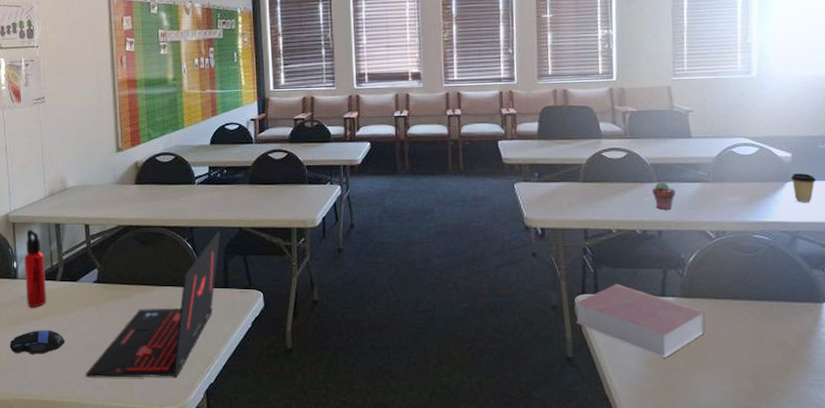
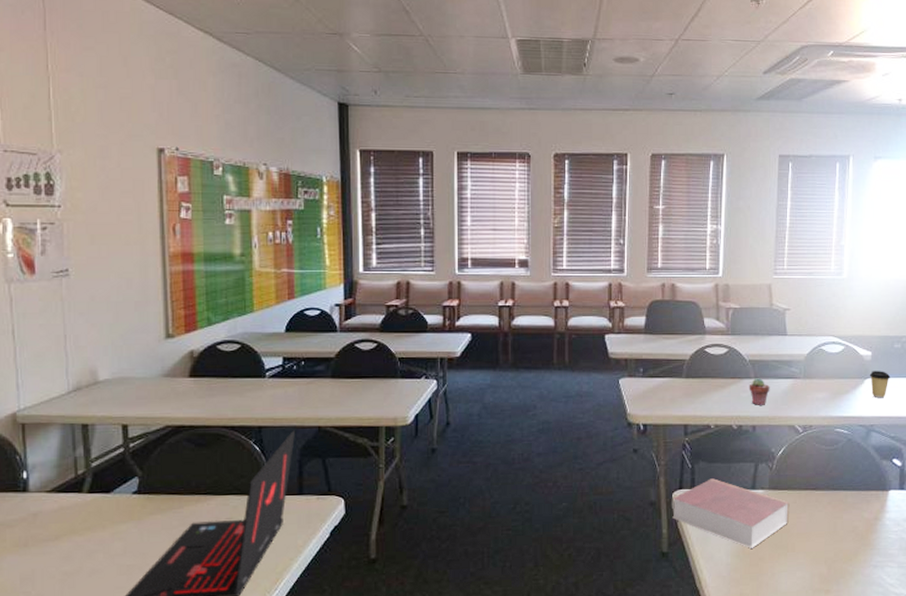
computer mouse: present [10,330,65,354] -> none [16,552,93,582]
water bottle: present [24,229,47,308] -> none [37,431,69,527]

